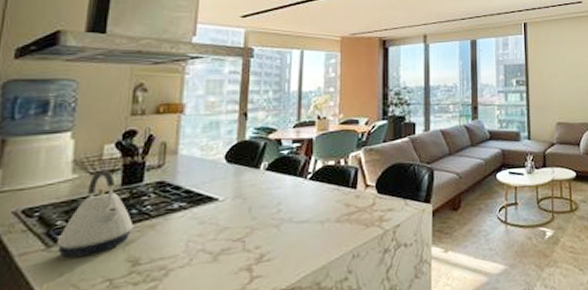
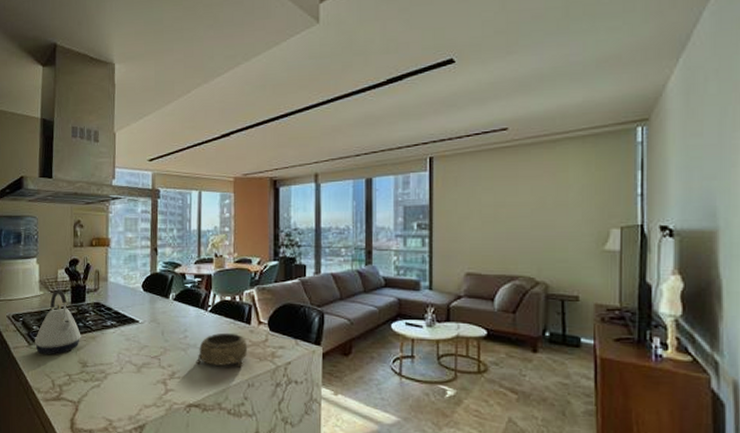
decorative bowl: none [291,200,353,240] -> present [196,332,248,366]

